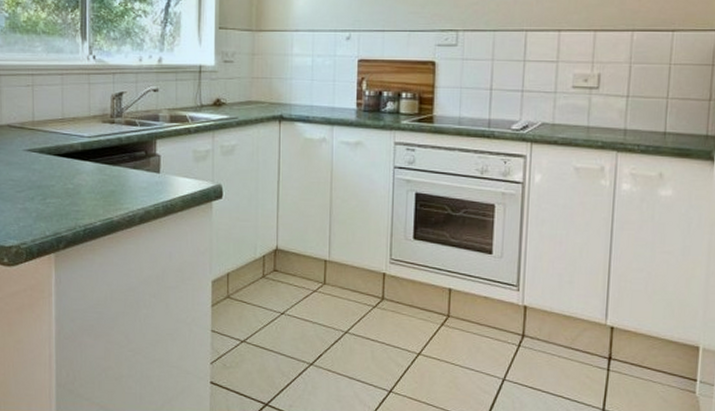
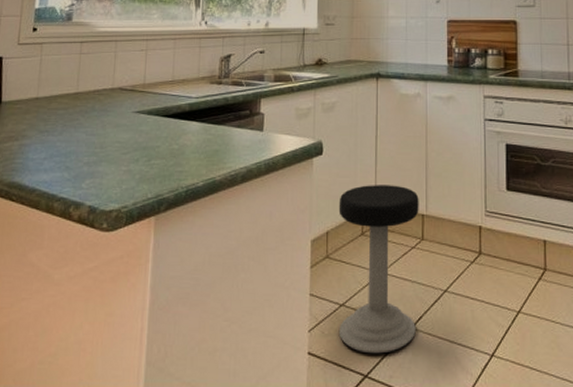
stool: none [239,229,322,386] -> present [338,185,419,354]

